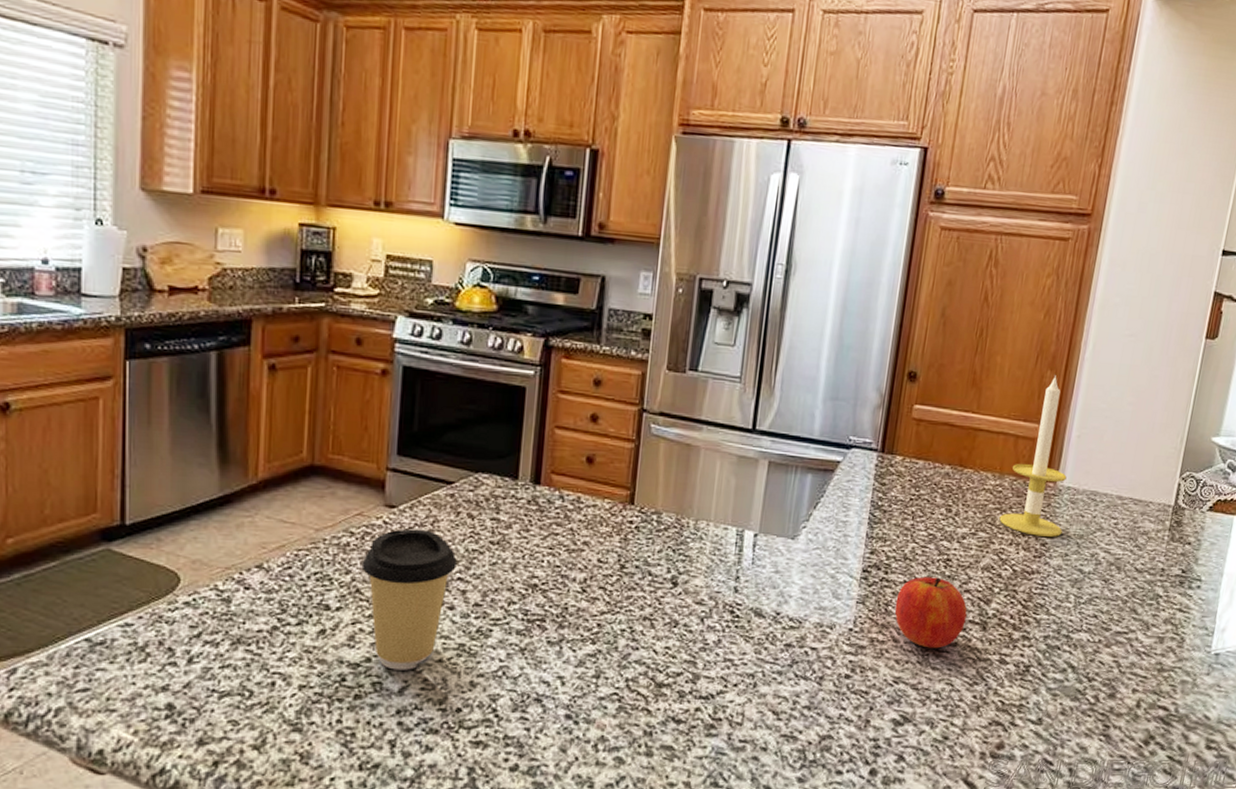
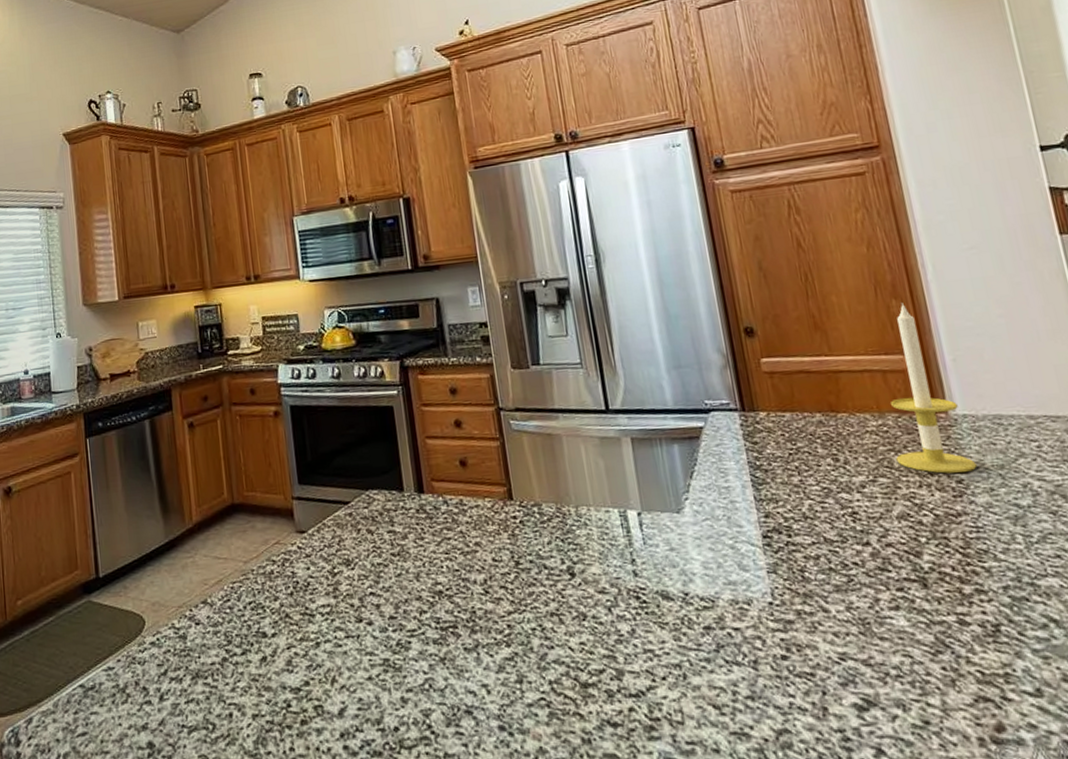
coffee cup: present [361,529,457,670] -> none [286,549,367,692]
fruit: present [894,576,967,649] -> none [810,534,901,616]

